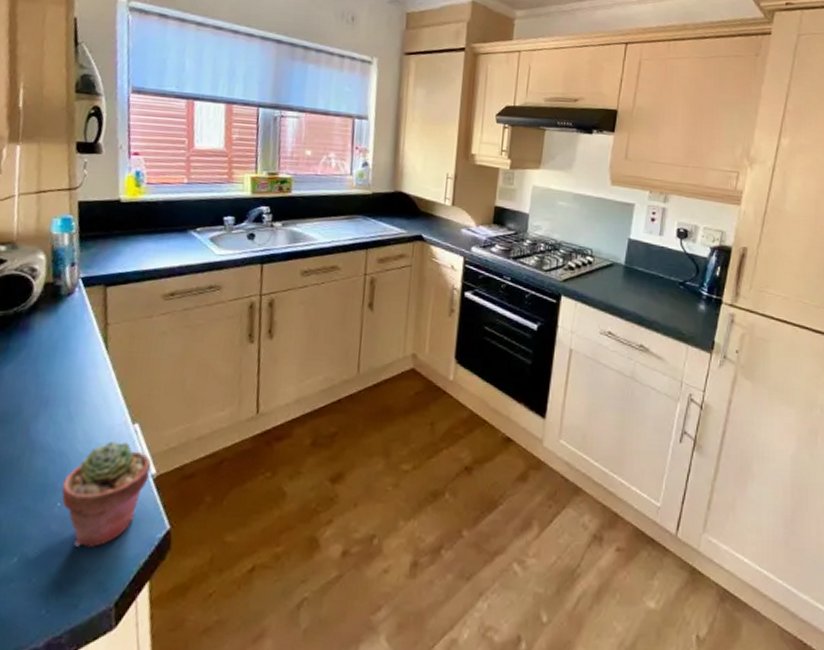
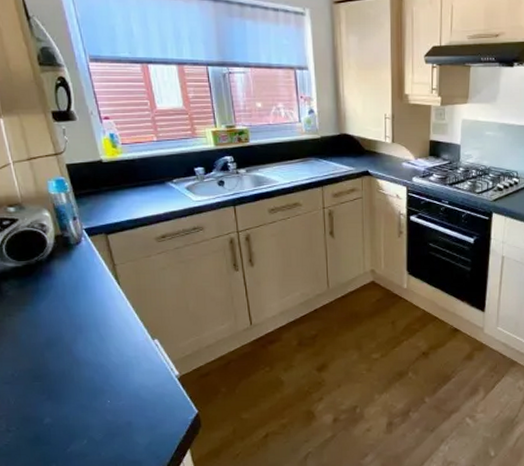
potted succulent: present [61,440,152,547] -> none [108,353,175,430]

